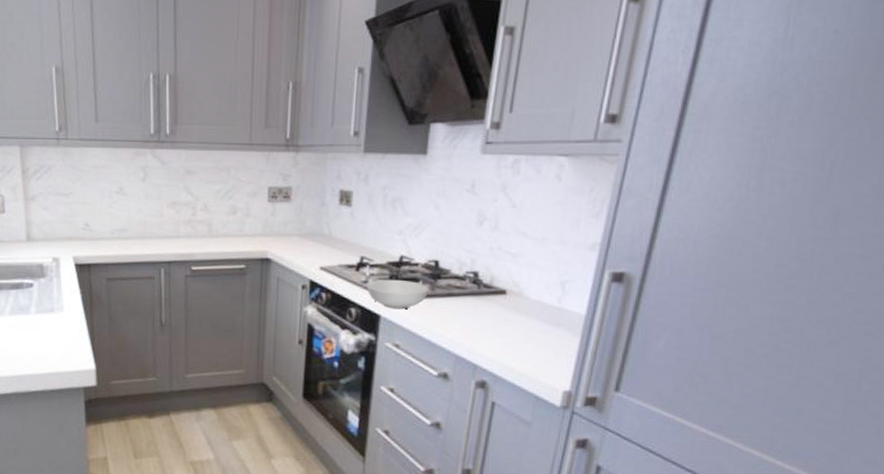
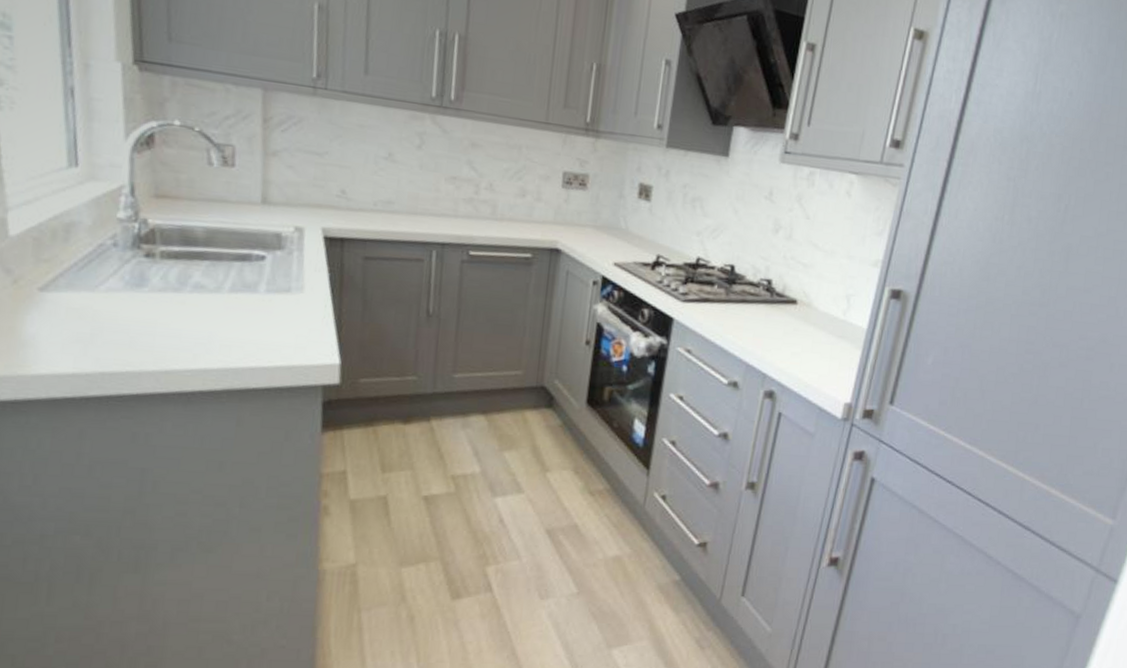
bowl: present [366,279,429,310] -> none [661,280,724,314]

